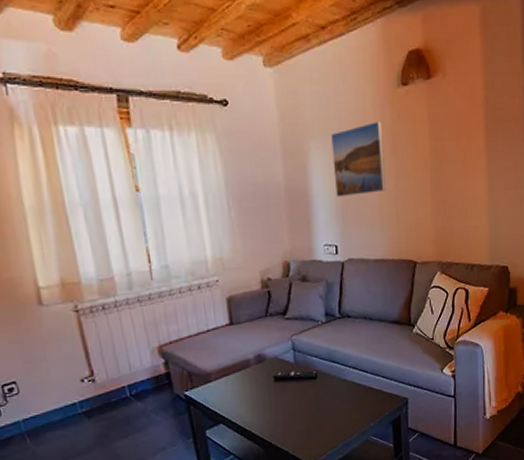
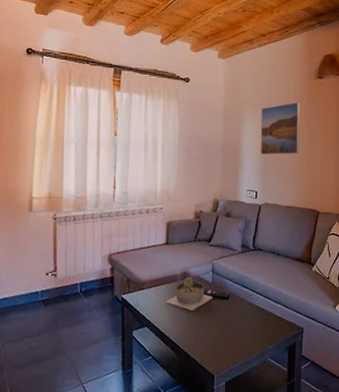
succulent planter: none [241,360,298,399] -> present [166,277,213,311]

